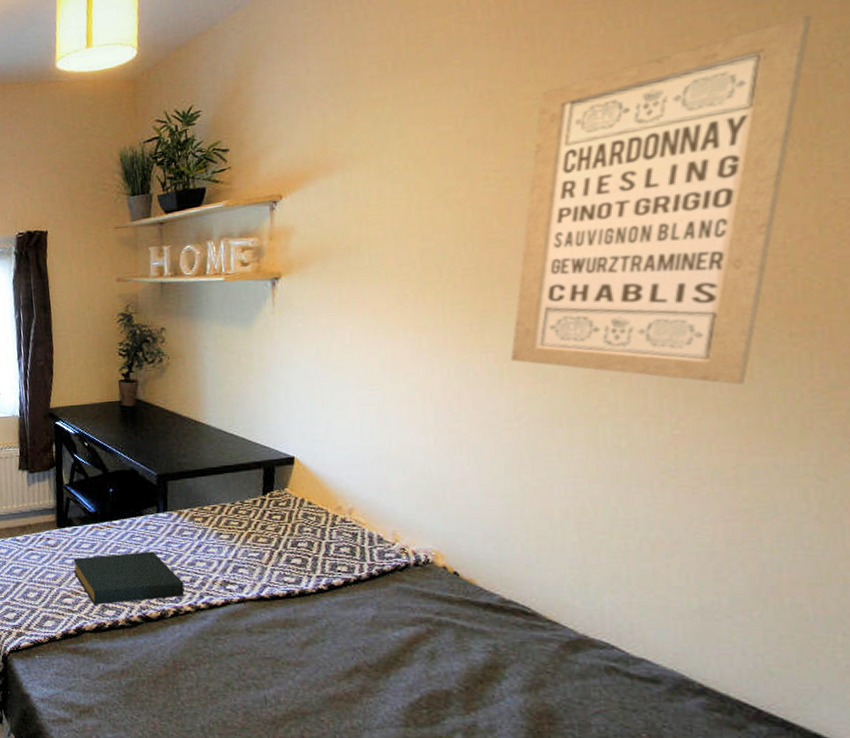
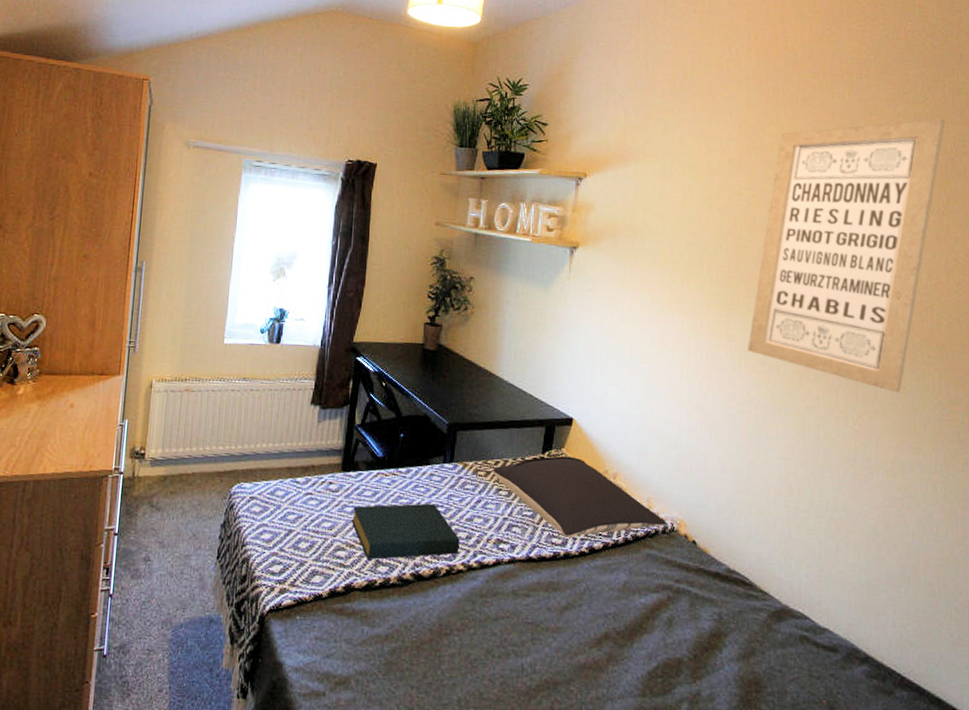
pillow: none [210,496,419,576] -> present [493,456,667,538]

